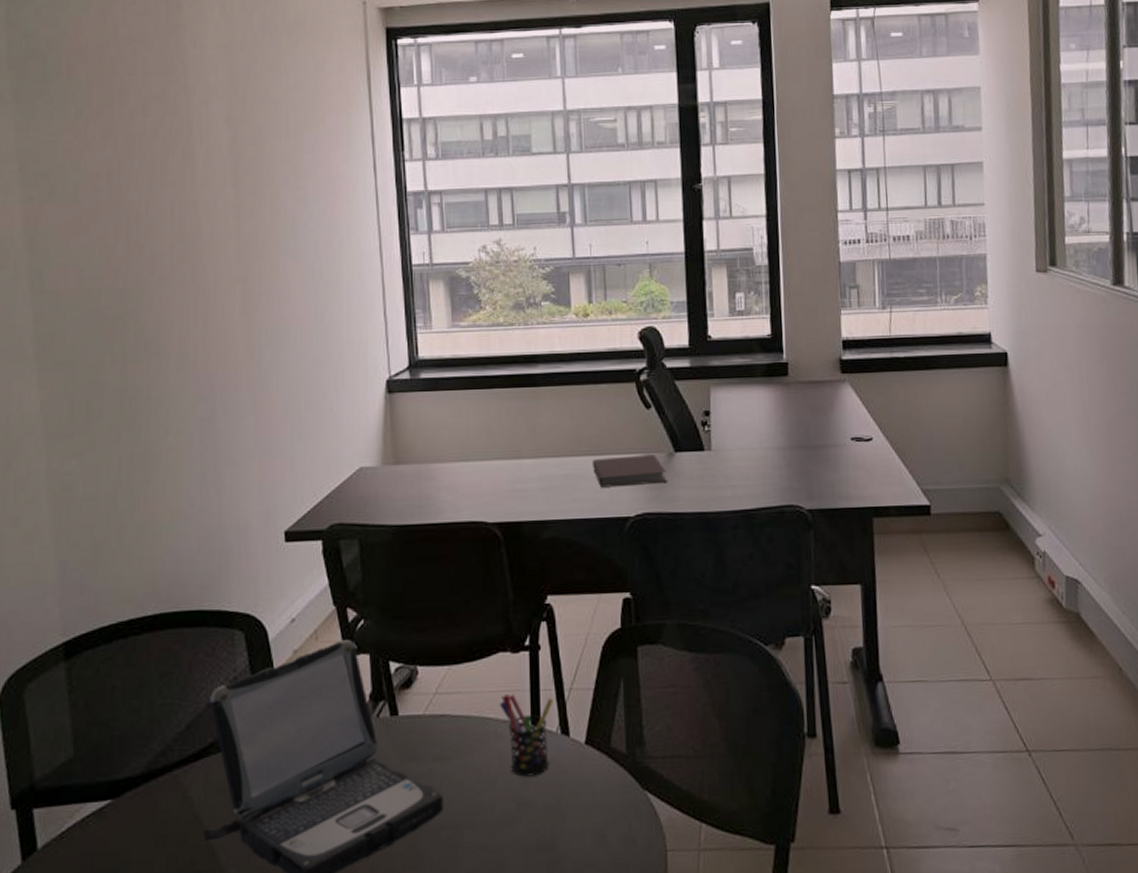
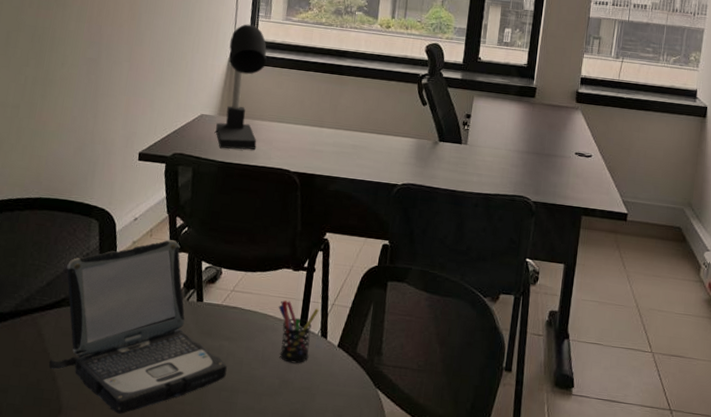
desk lamp: none [382,340,438,508] -> present [215,24,267,150]
notebook: present [591,454,667,488] -> none [375,136,431,163]

